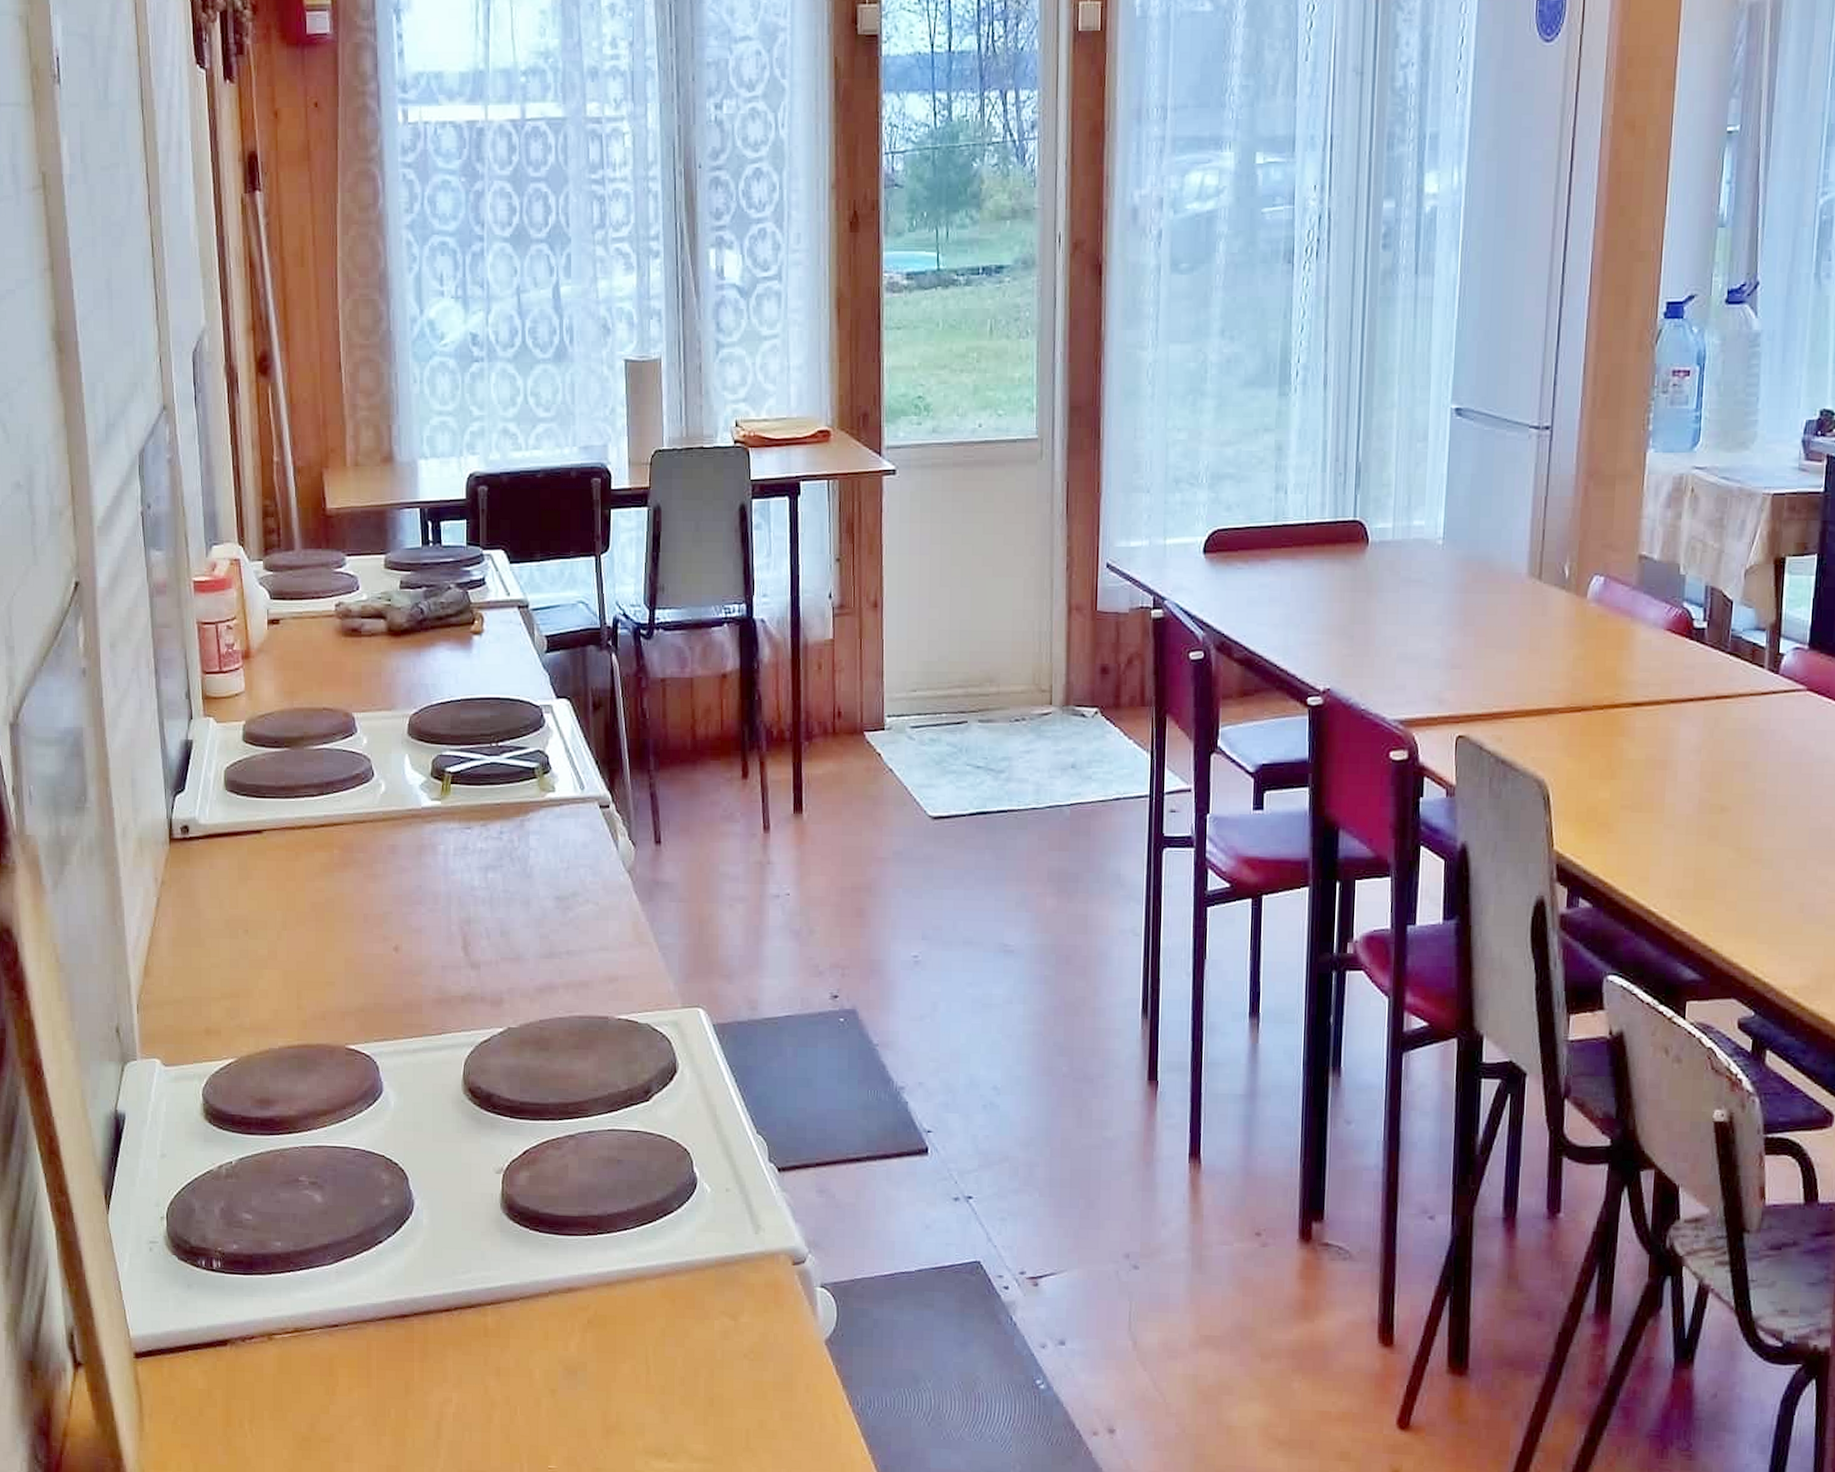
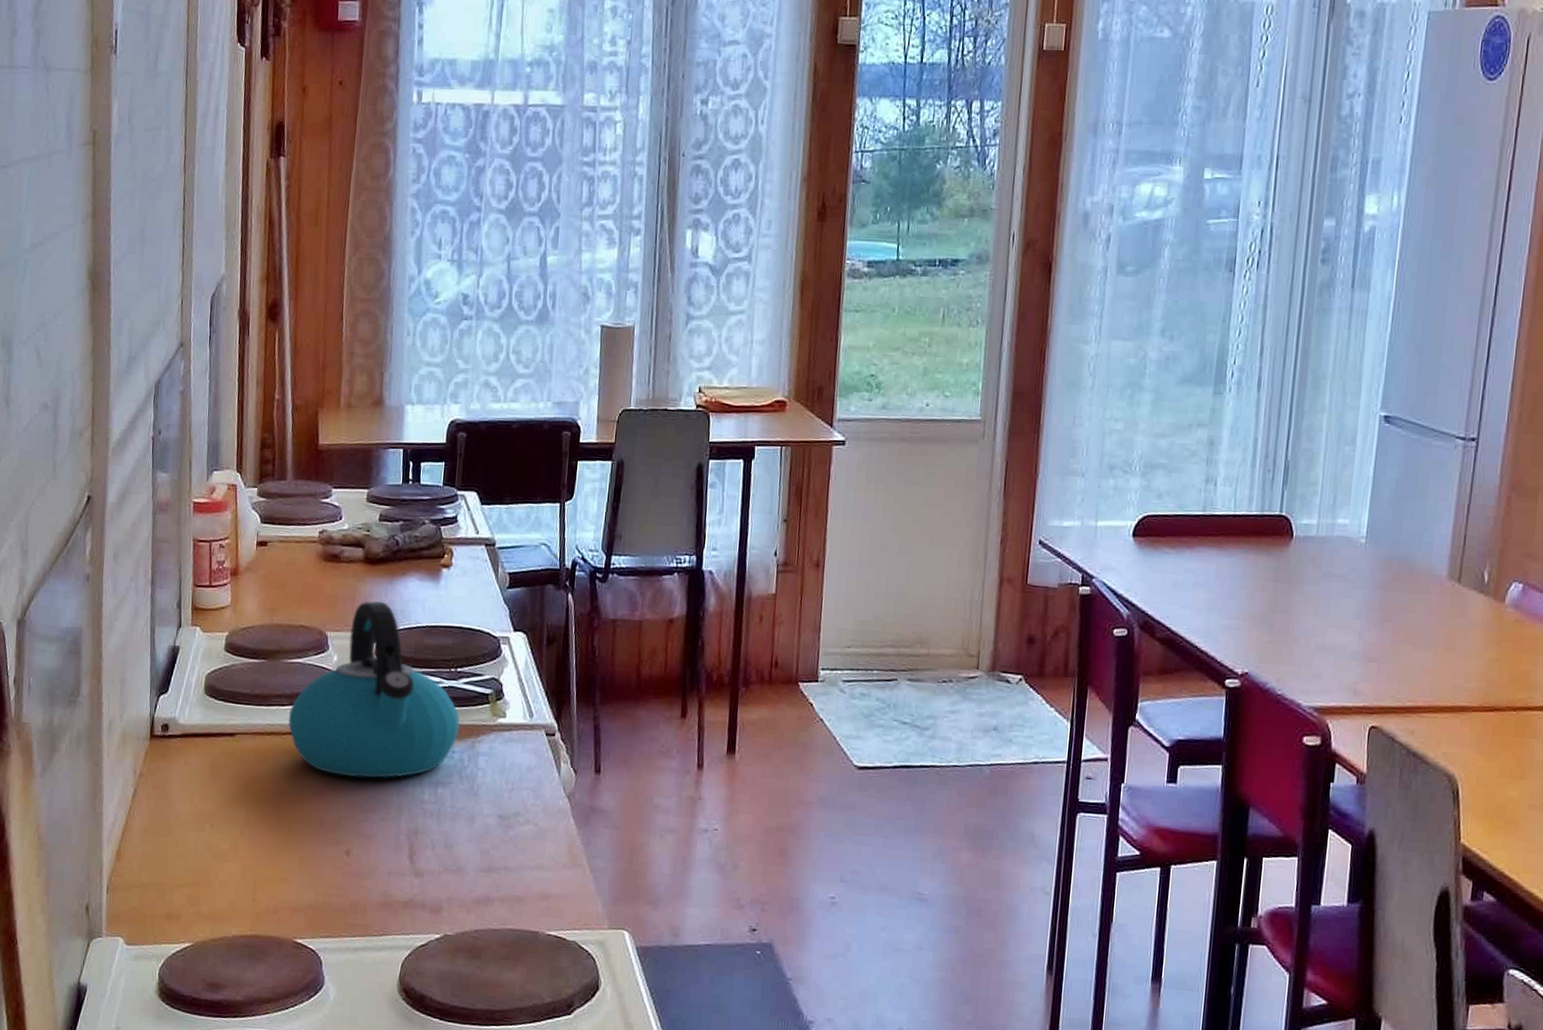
kettle: none [319,675,506,868] -> present [288,601,460,779]

